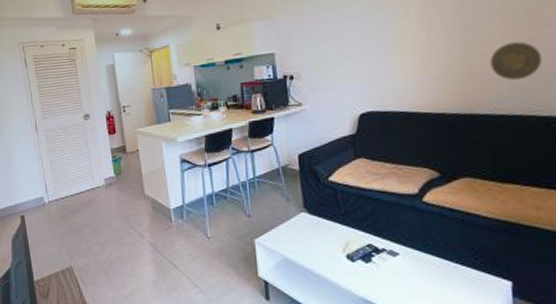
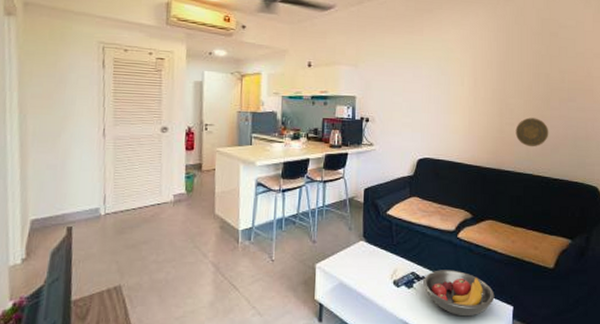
fruit bowl: none [384,240,484,294] -> present [423,270,495,317]

